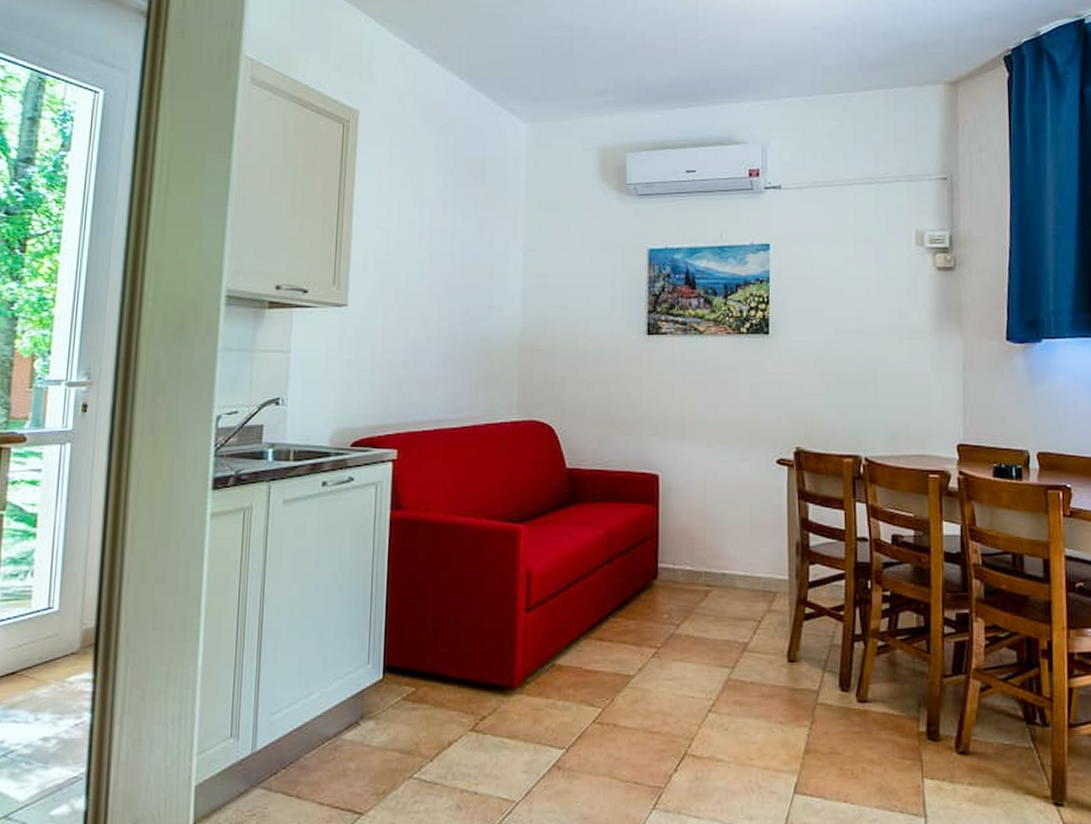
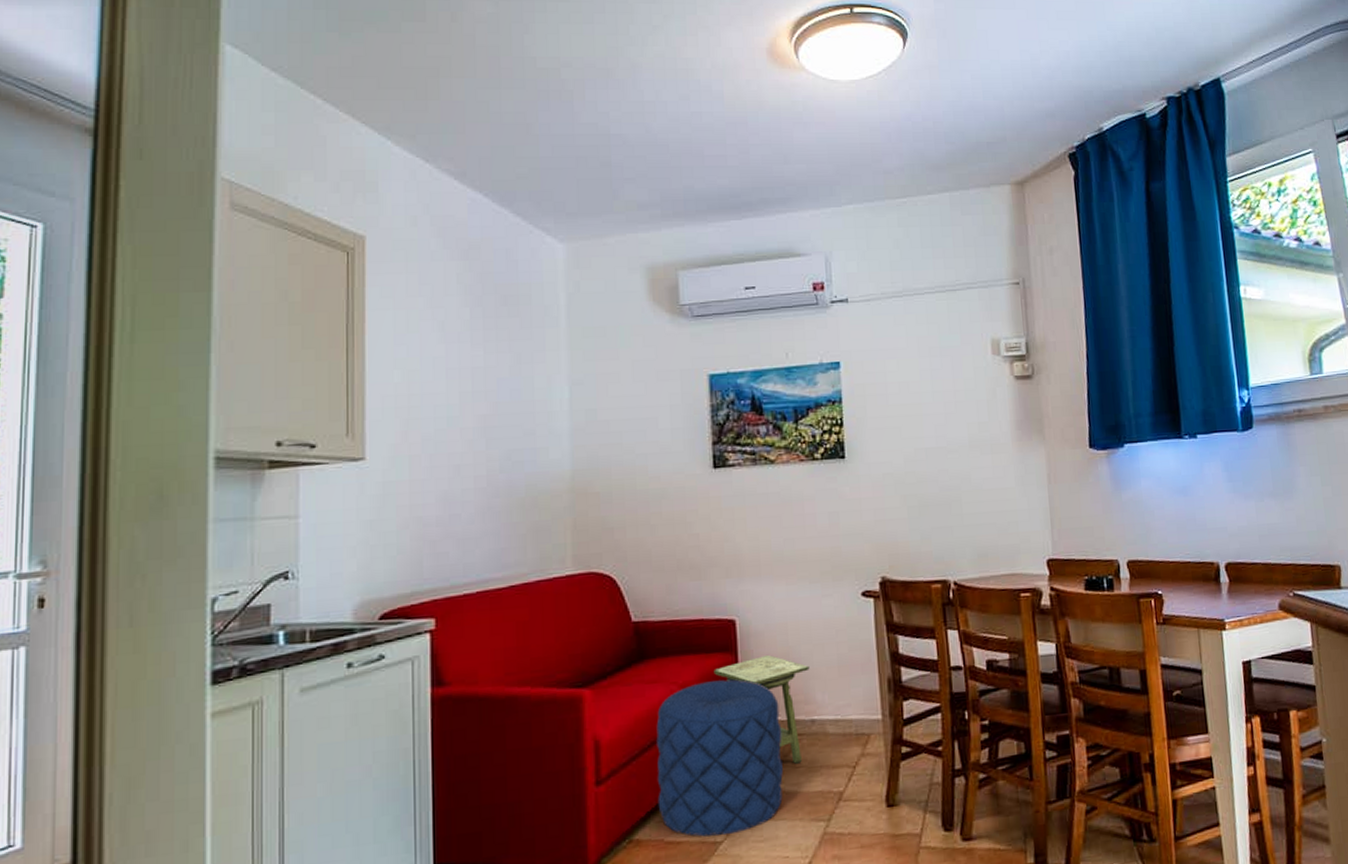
pouf: none [579,529,695,670] -> present [656,679,783,837]
side table: none [636,510,724,612] -> present [714,655,810,764]

